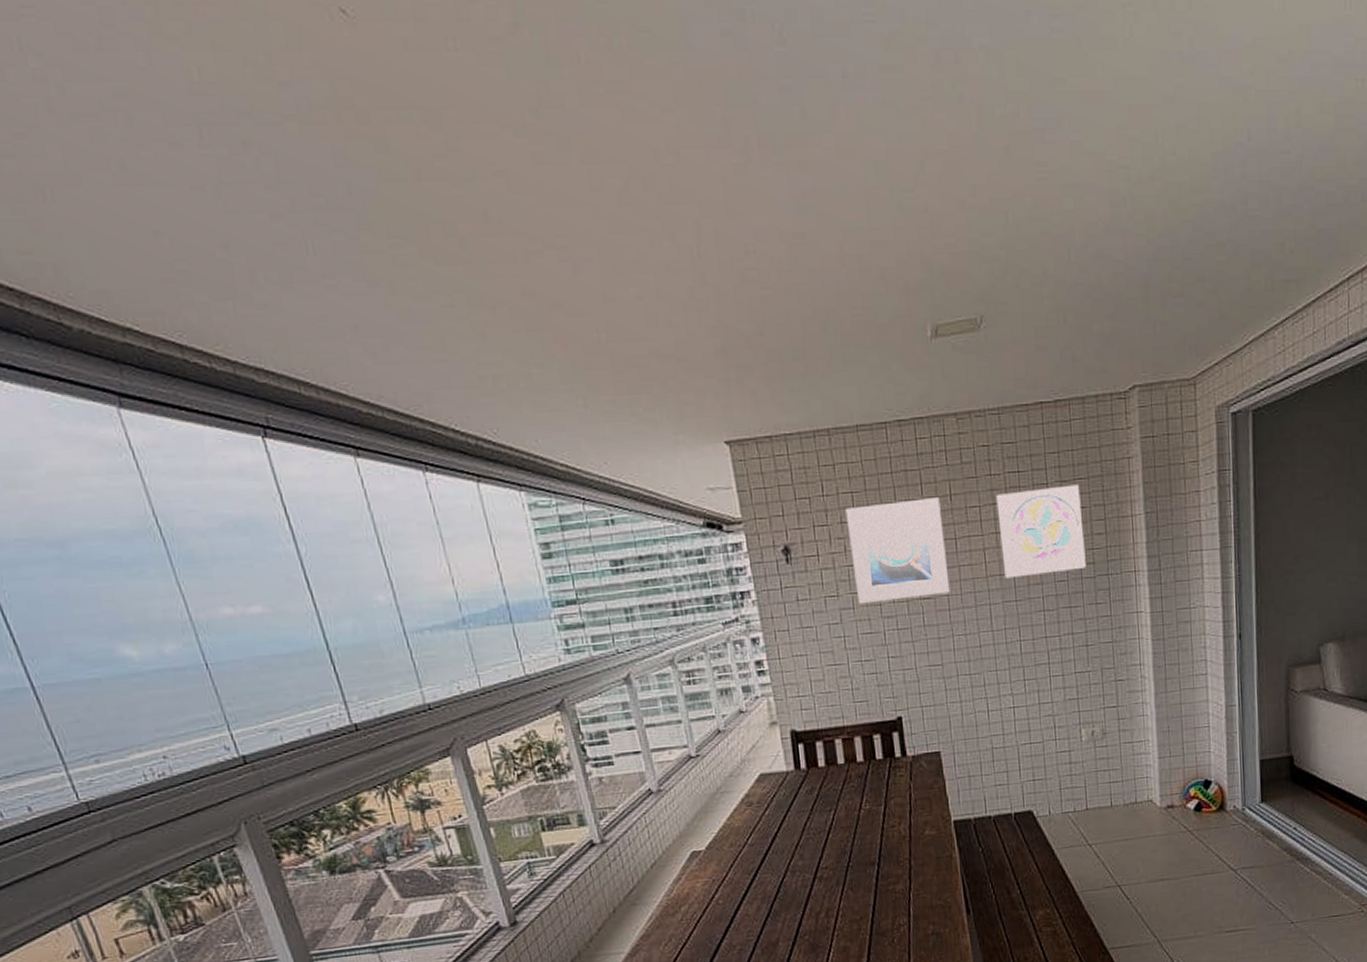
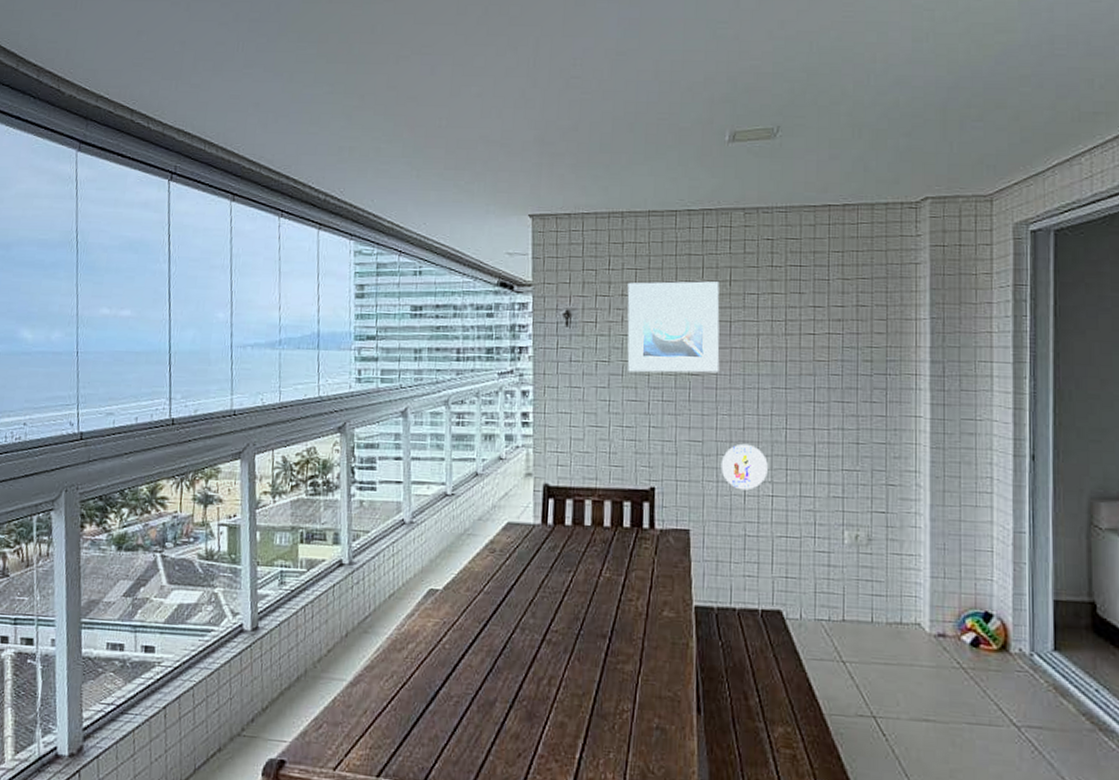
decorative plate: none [962,660,1007,706] -> present [721,443,768,491]
wall ornament: present [996,484,1086,578] -> none [775,283,863,366]

